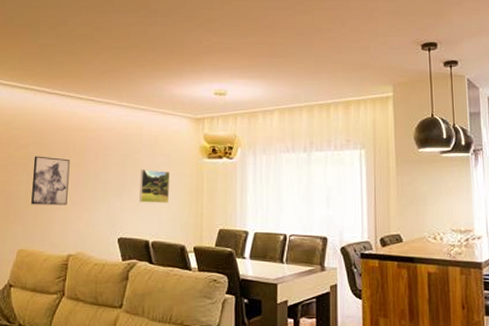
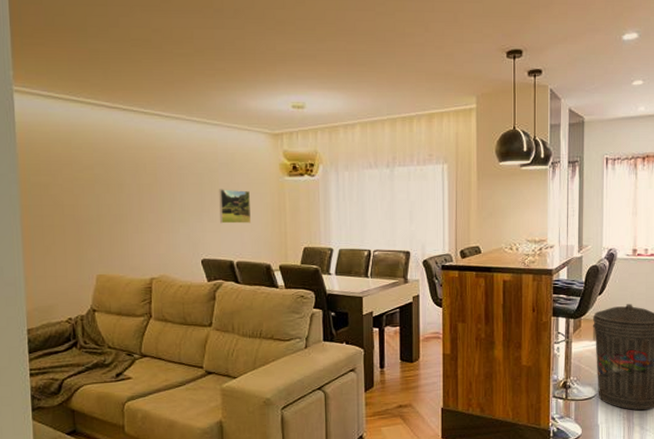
wall art: present [31,156,70,205] -> none [101,177,144,229]

